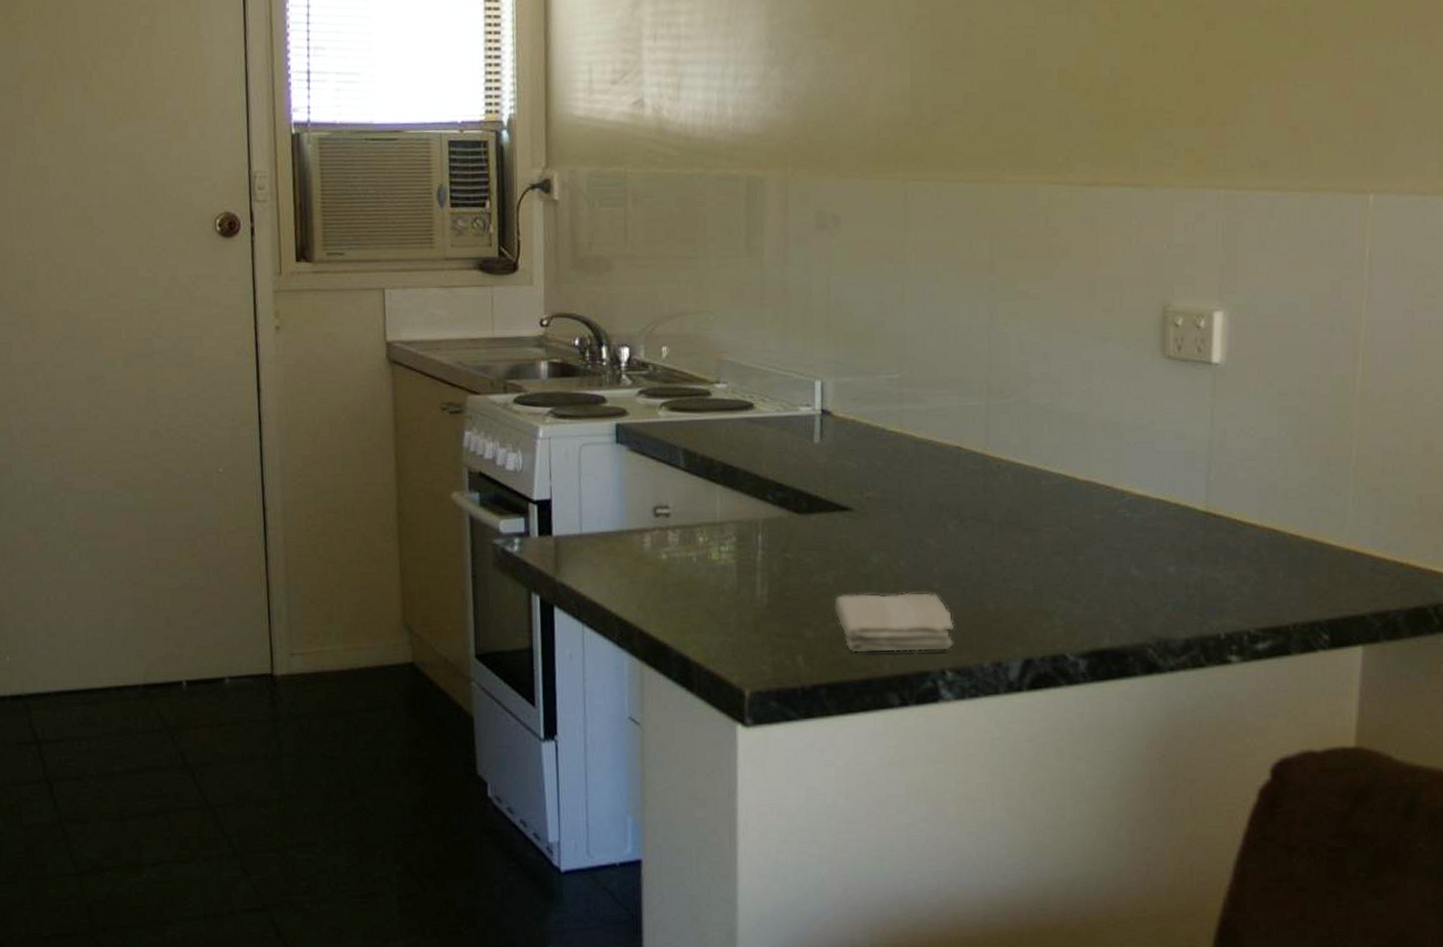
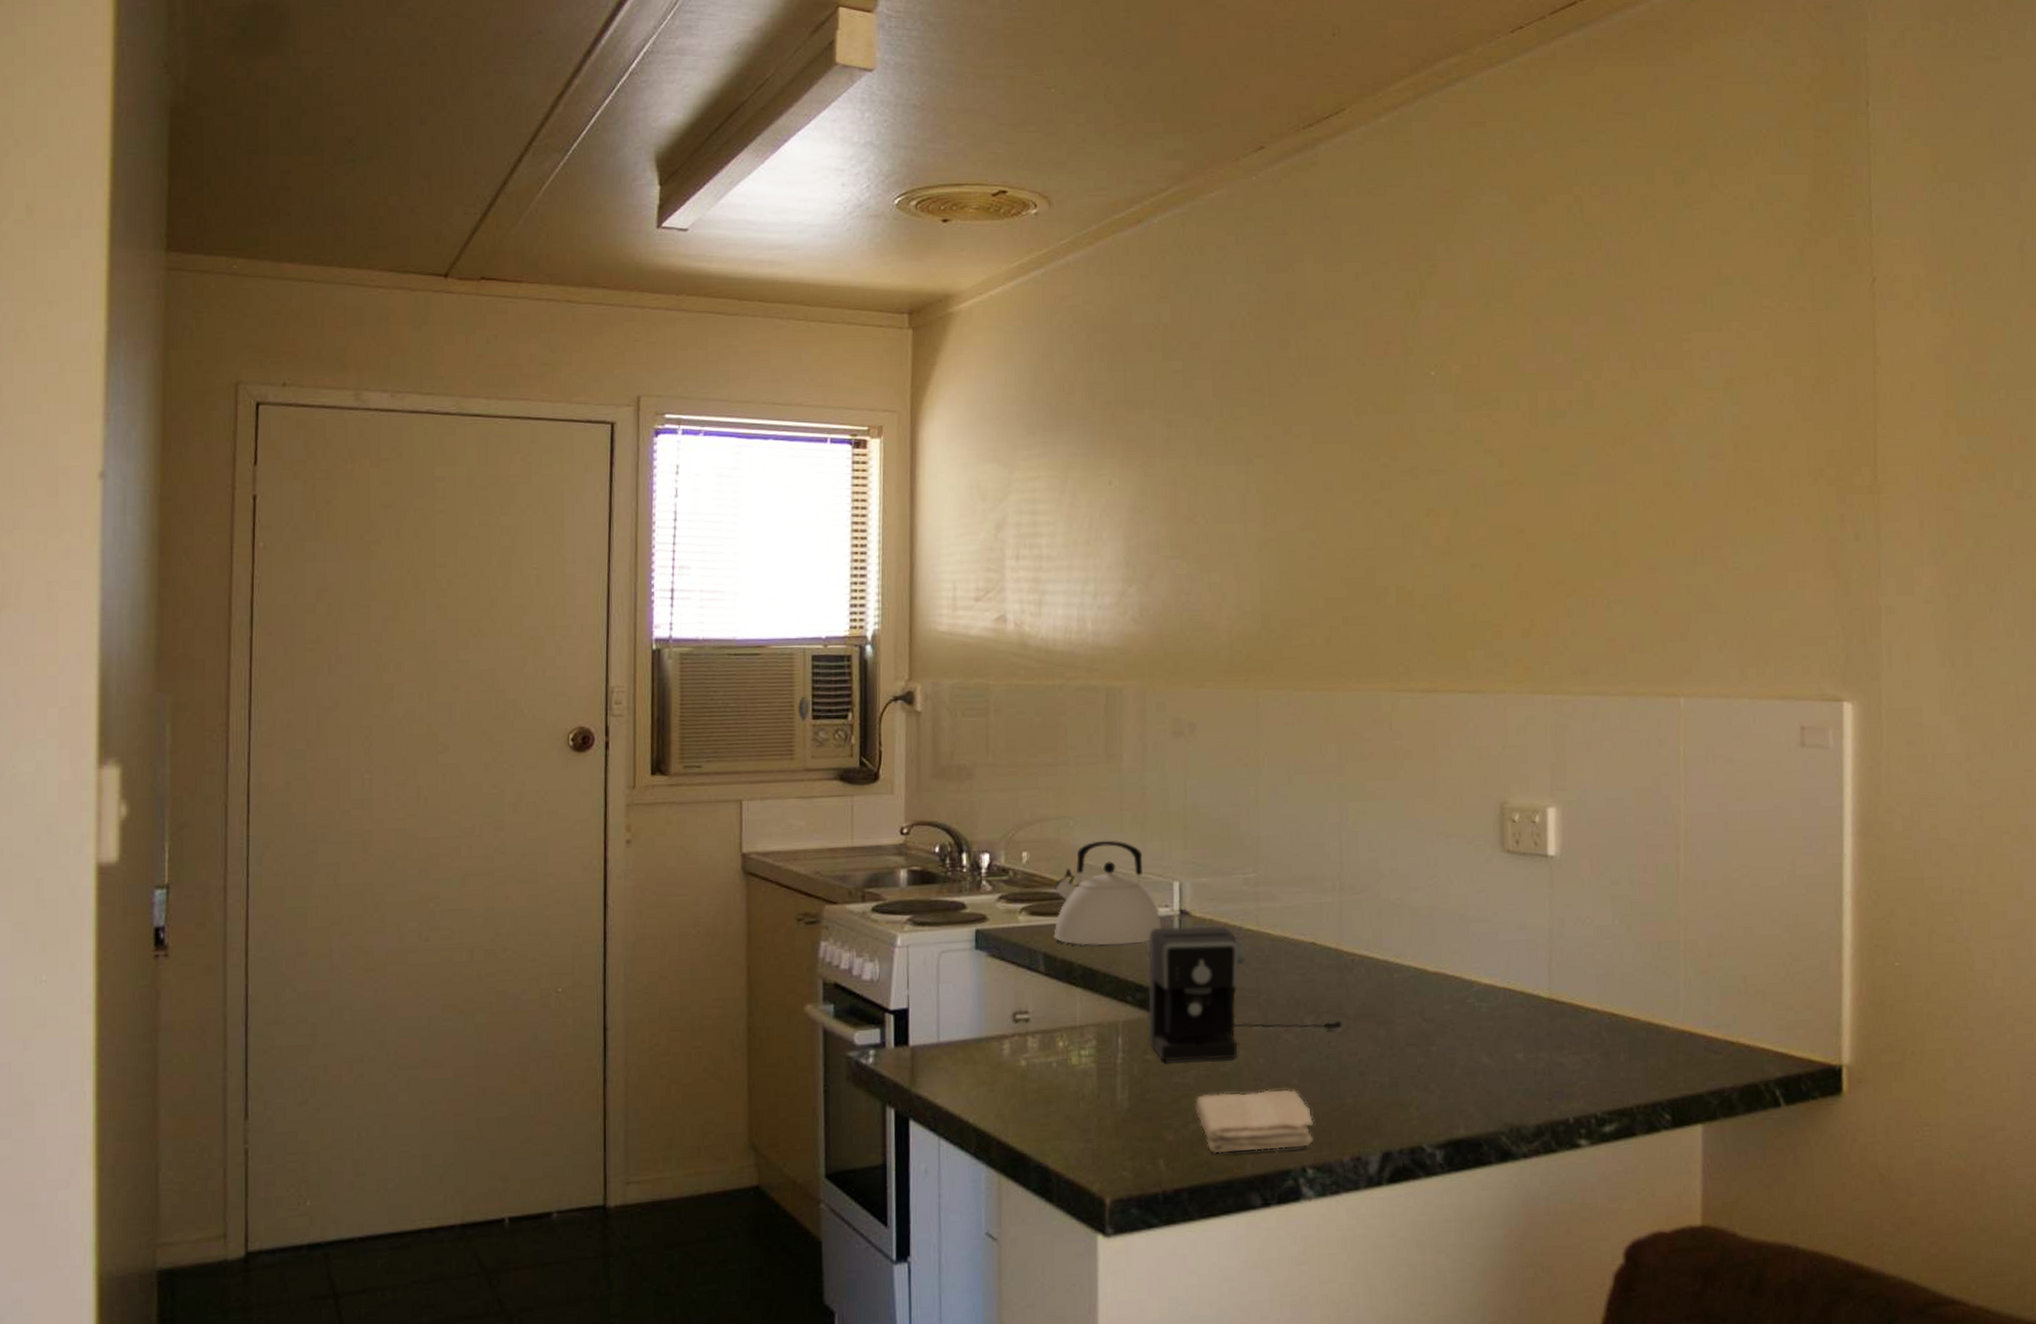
kettle: none [693,336,804,443] -> present [1054,840,1163,945]
coffee maker: none [788,426,986,561] -> present [1148,926,1342,1062]

